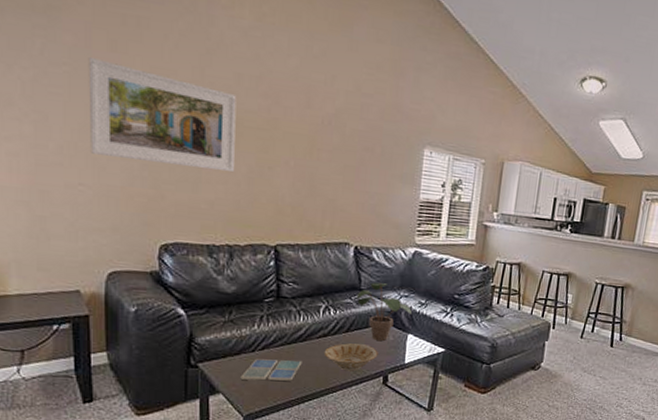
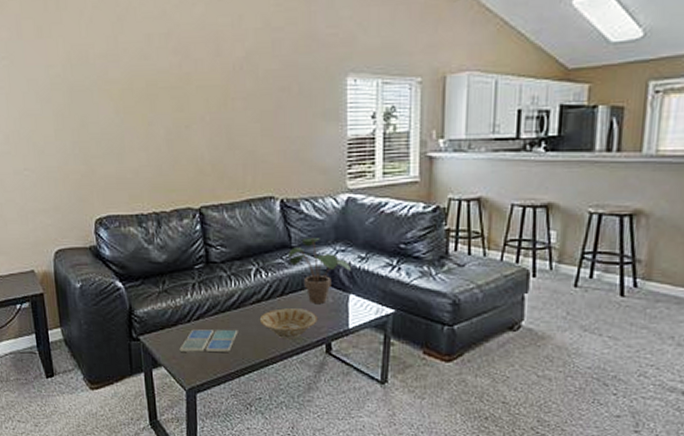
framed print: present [88,58,237,173] -> none [21,47,153,139]

